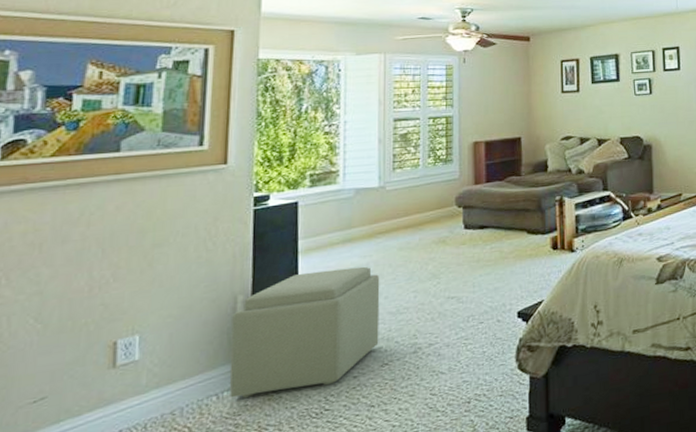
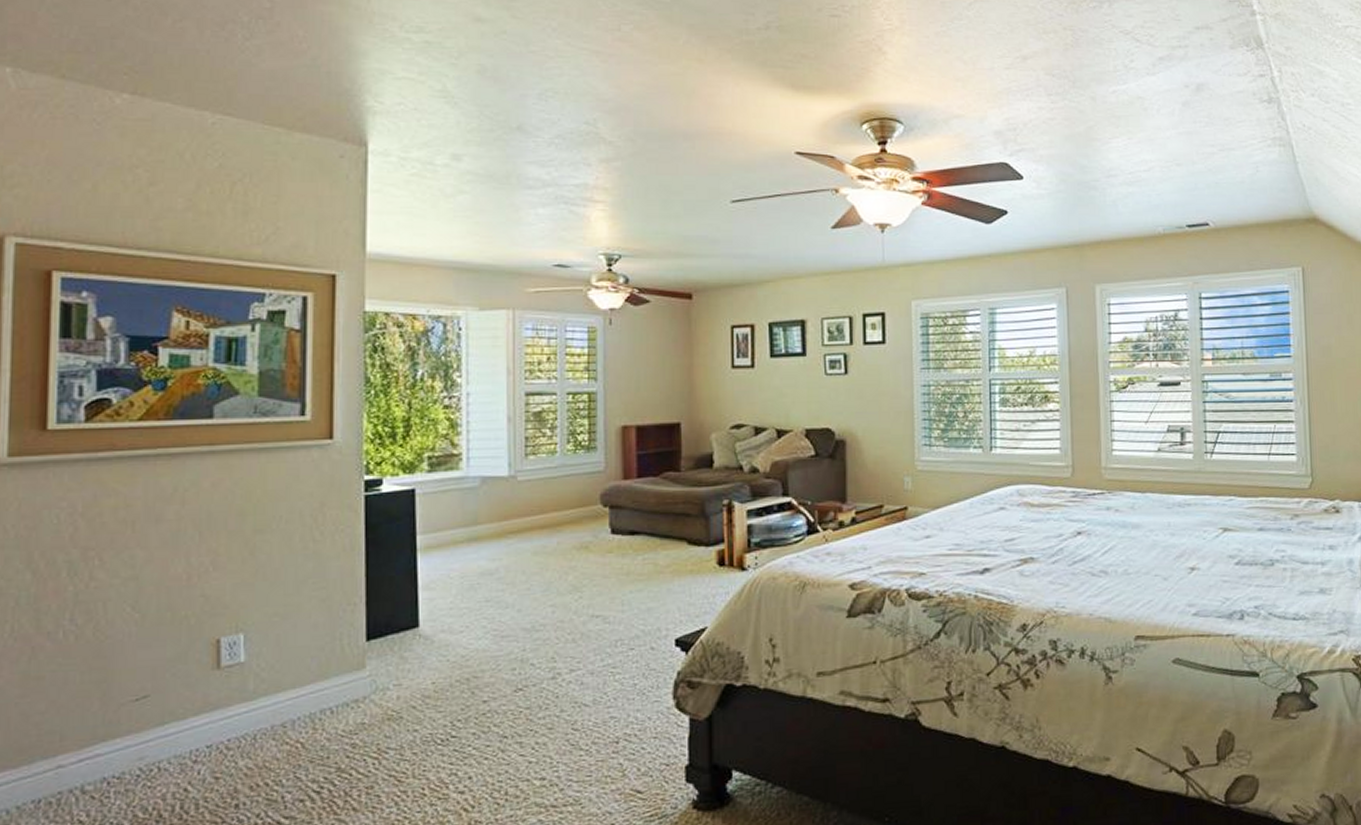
ottoman: present [229,266,380,398] -> none [344,571,512,715]

